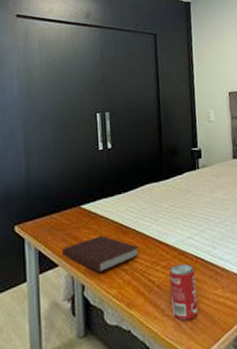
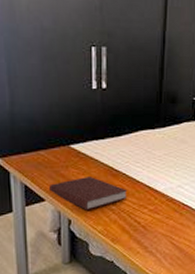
beverage can: present [169,263,199,321] -> none [154,209,180,257]

